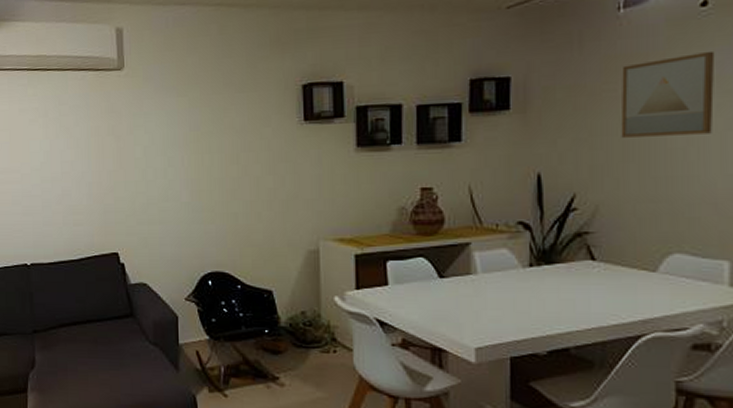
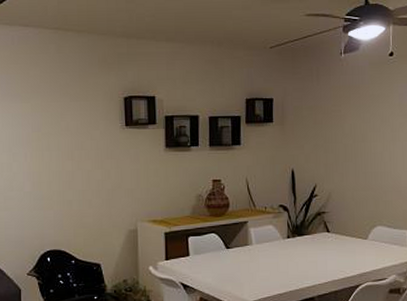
wall art: present [620,50,715,138] -> none [343,86,398,145]

